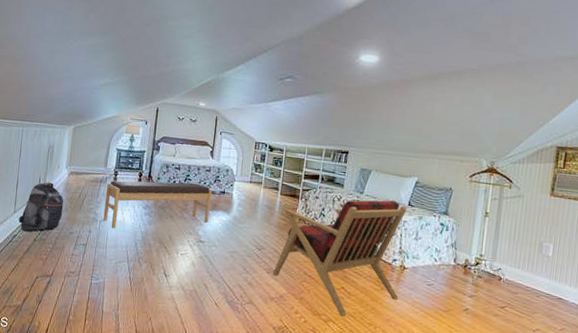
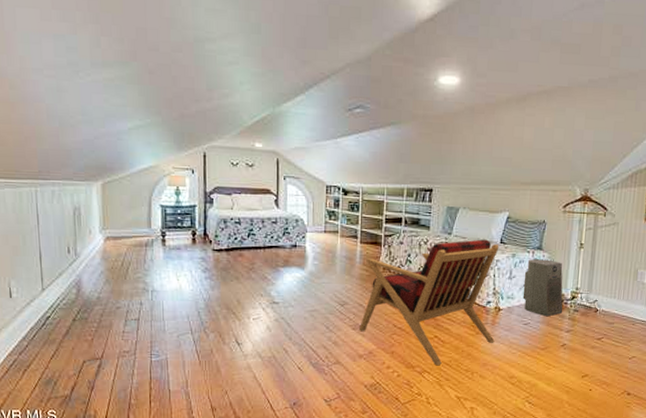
backpack: present [18,182,64,232] -> none [49,251,104,312]
bench: present [103,180,212,228] -> none [153,238,281,297]
air purifier: none [427,223,468,280] -> present [522,259,563,317]

